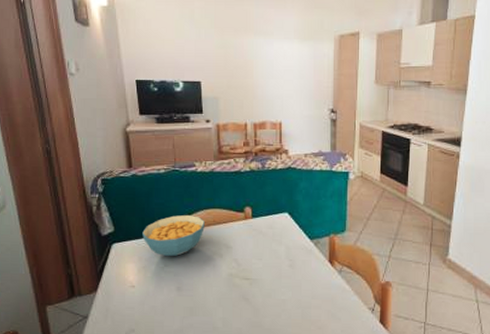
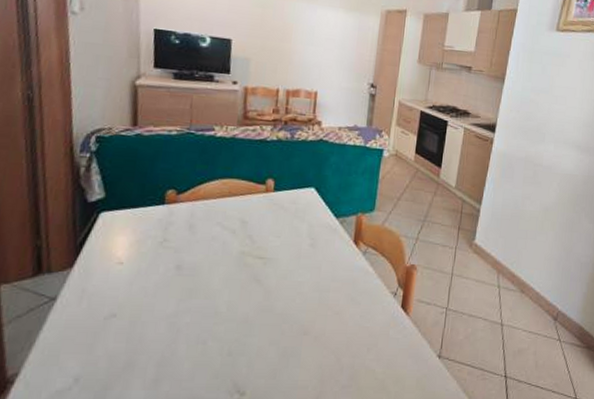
cereal bowl: present [142,214,205,256] -> none [140,183,219,230]

